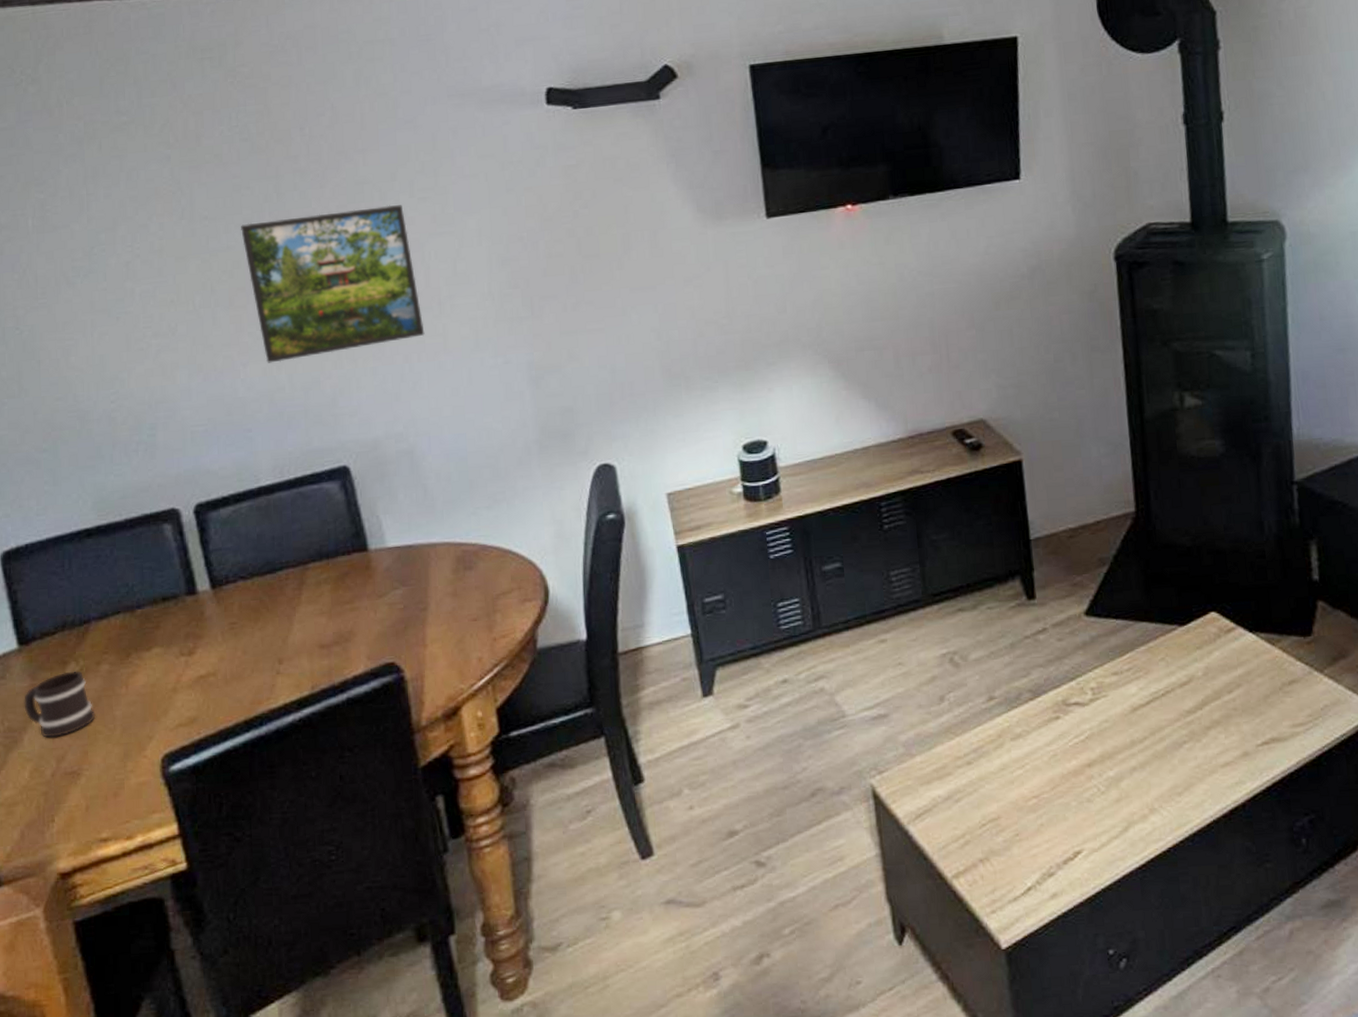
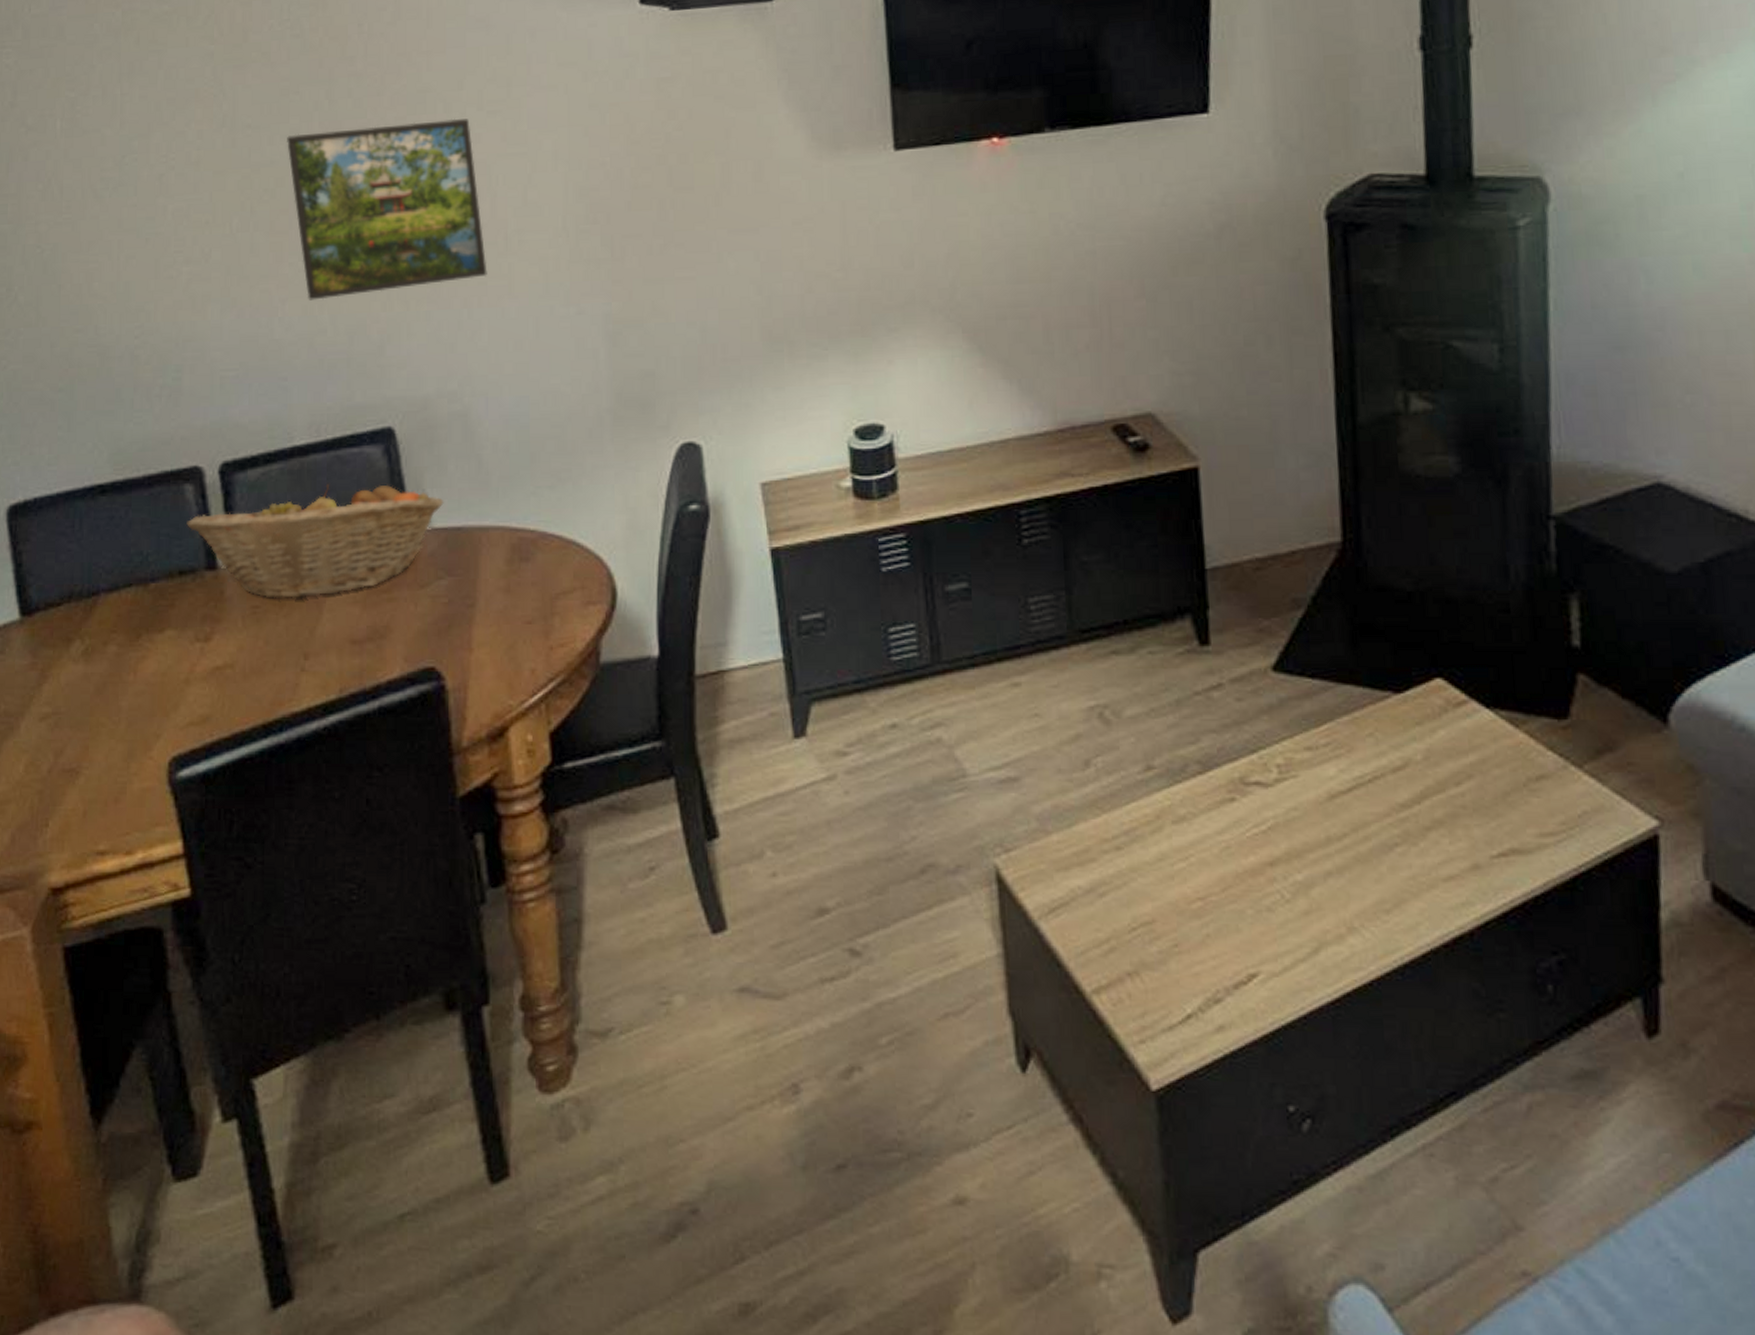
mug: present [24,671,96,738] -> none [23,650,99,727]
fruit basket: none [166,514,396,616] -> present [185,483,444,600]

